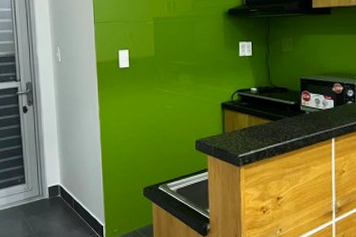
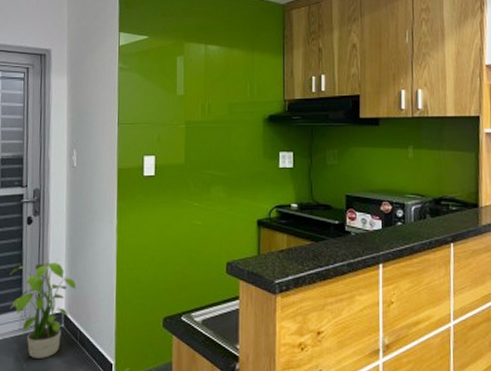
potted plant: none [12,140,68,222] -> present [10,257,76,358]

